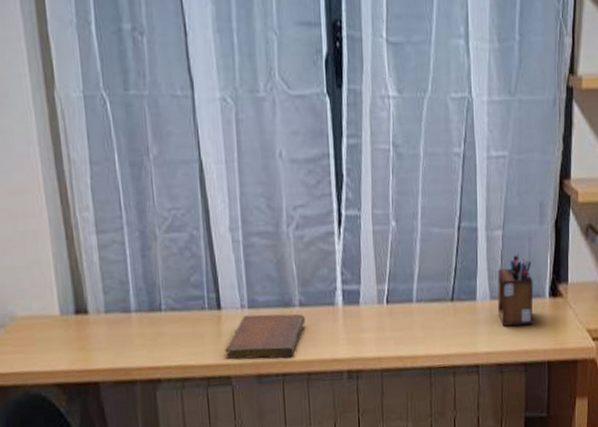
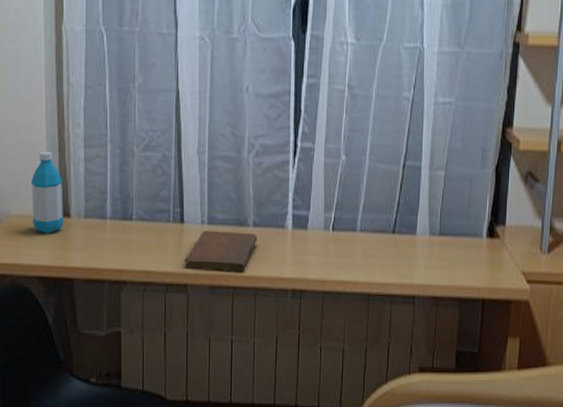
water bottle: none [35,240,82,335] -> present [30,151,65,234]
desk organizer: present [497,253,534,326] -> none [436,194,472,263]

